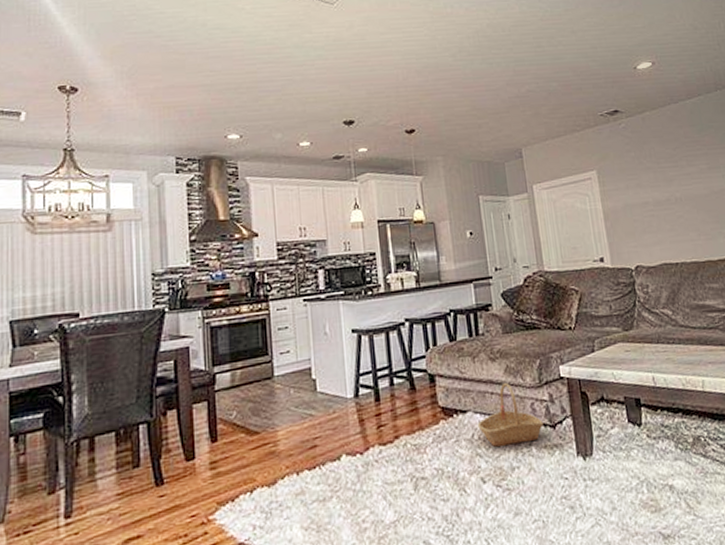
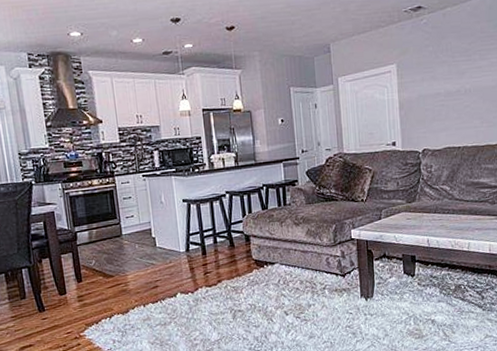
basket: present [477,383,545,447] -> none [283,242,336,290]

